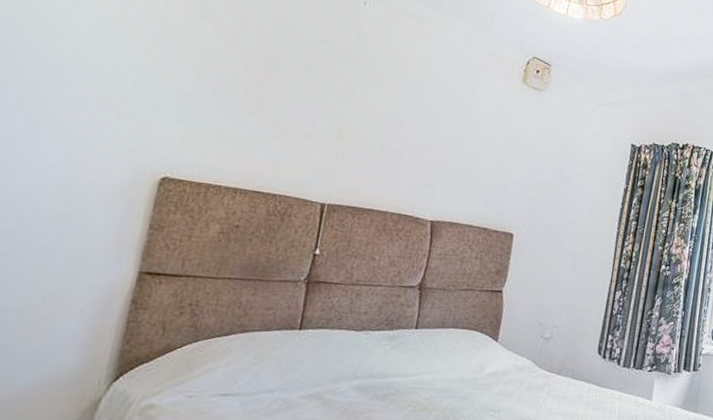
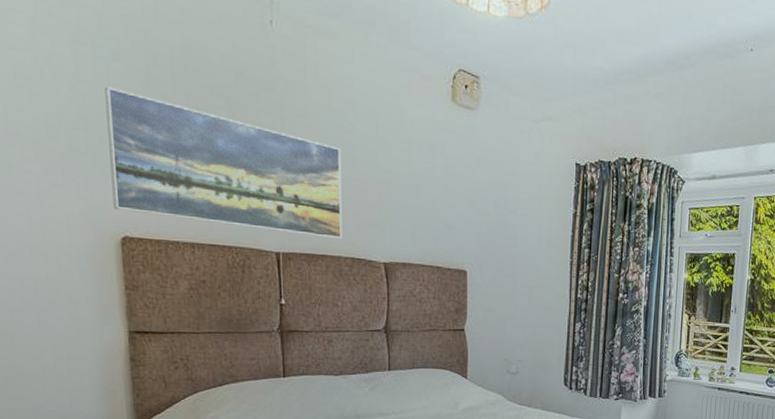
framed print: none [161,41,408,196] -> present [105,87,343,240]

